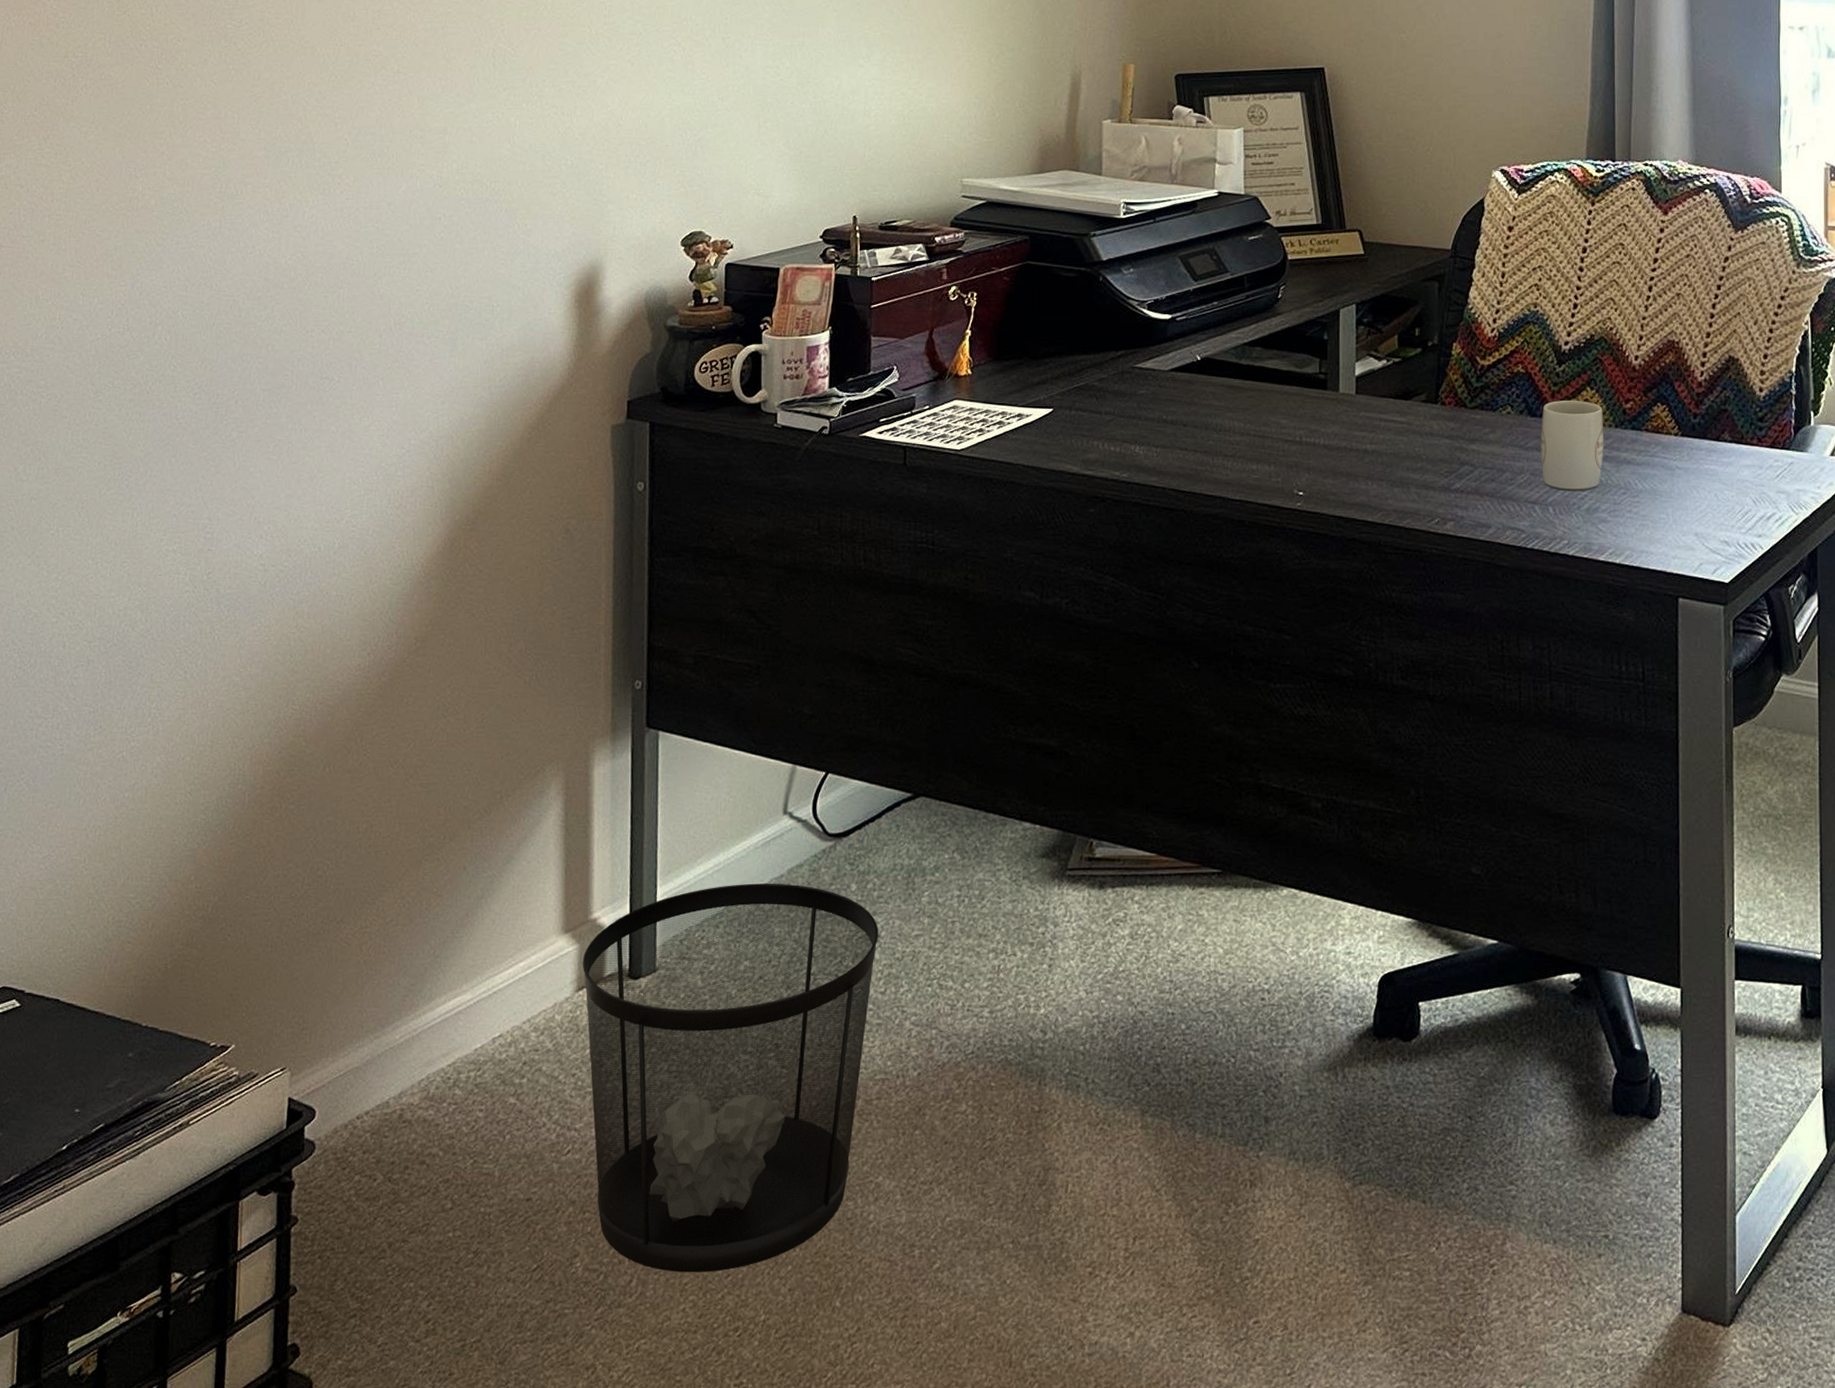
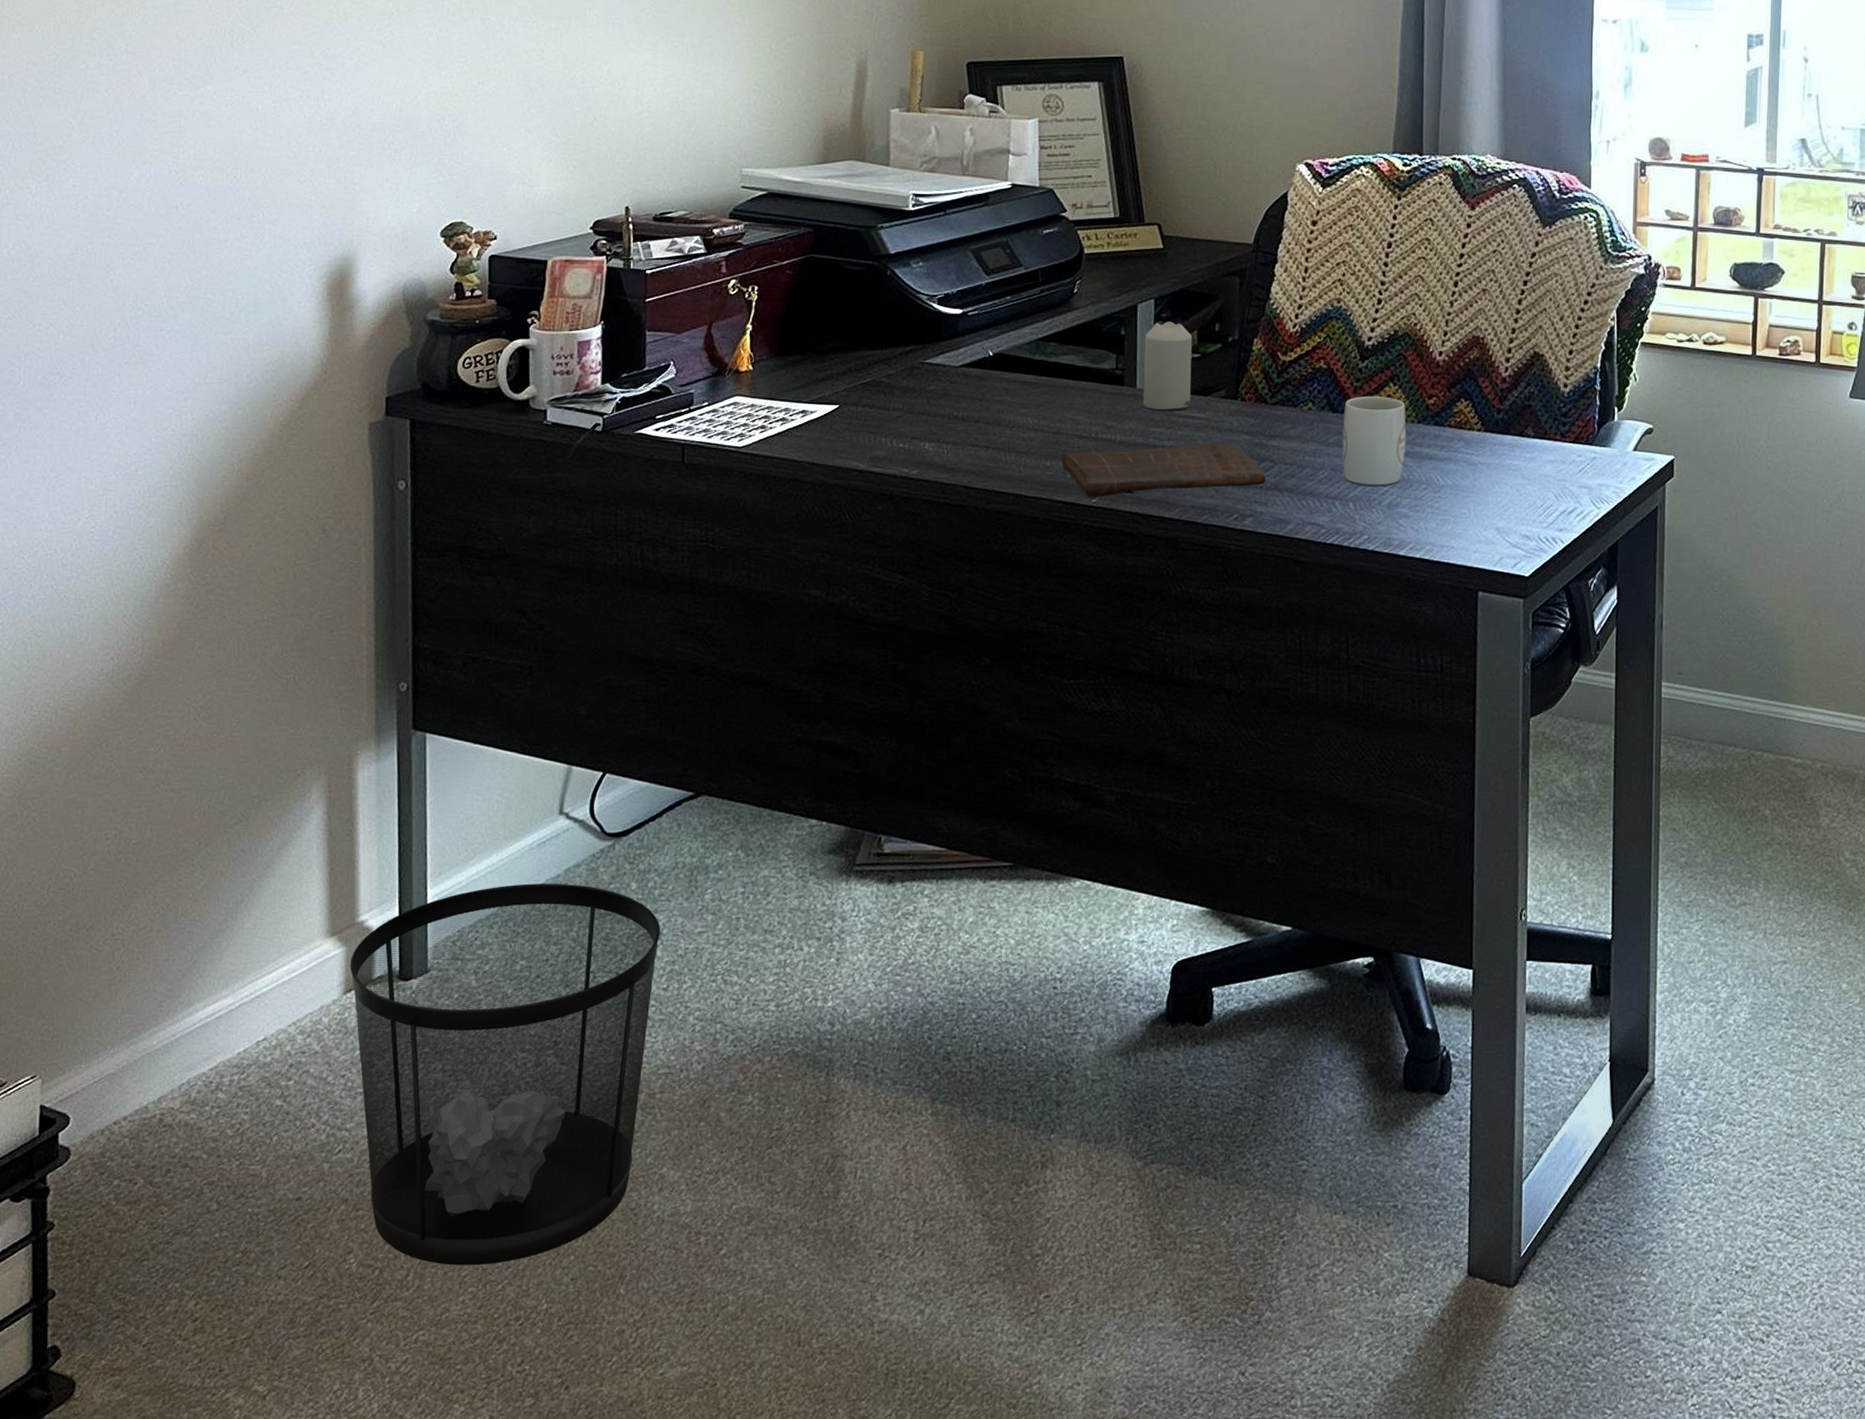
wallet: none [1266,446,1466,502] -> present [1061,442,1265,498]
candle: none [1345,326,1393,416] -> present [1143,322,1193,412]

